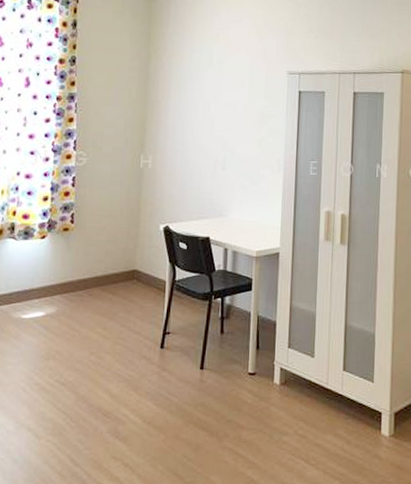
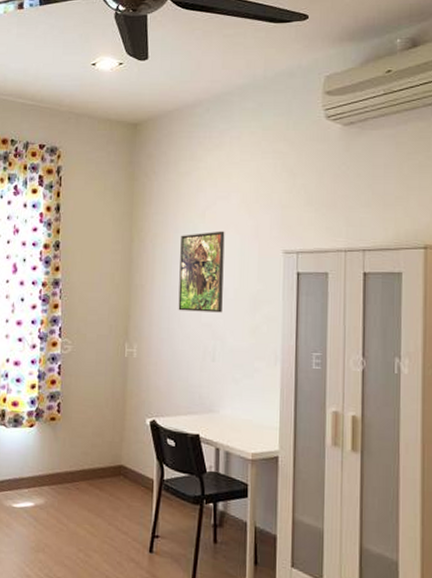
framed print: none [192,52,237,126] -> present [178,231,225,313]

